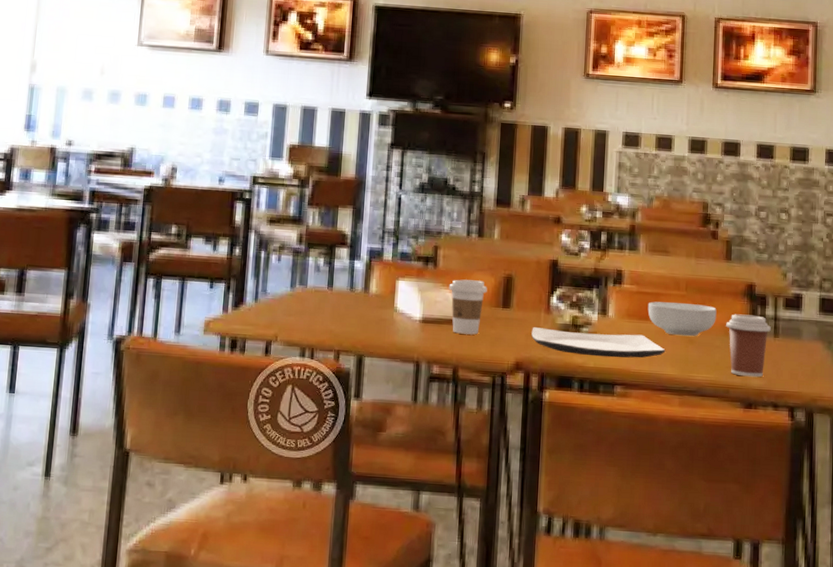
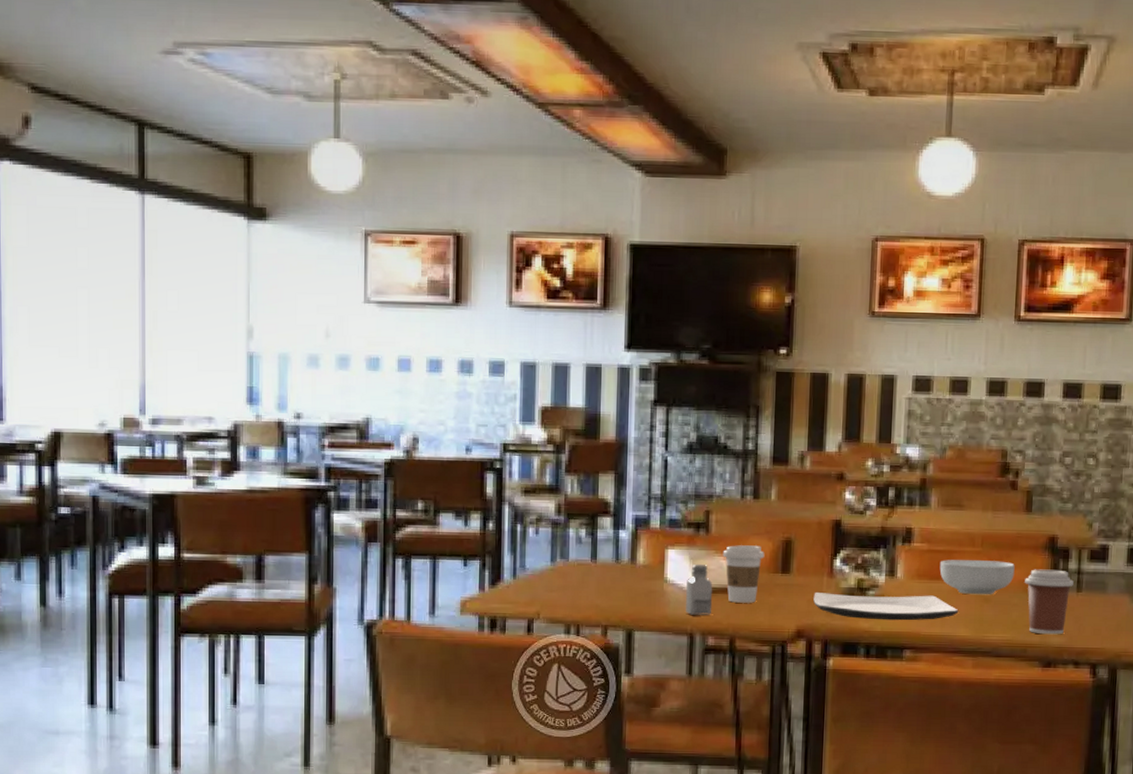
saltshaker: none [413,296,439,345] -> present [685,564,713,615]

